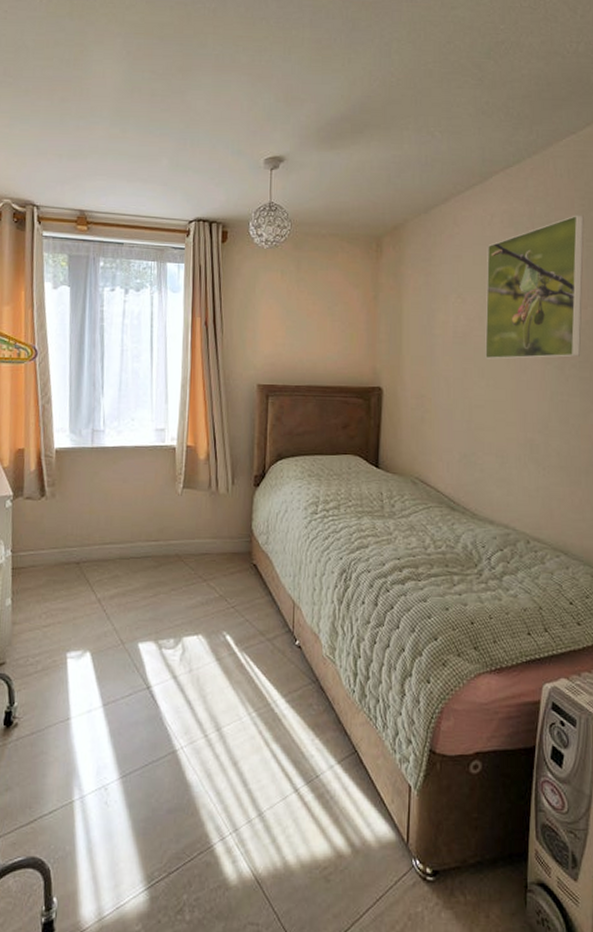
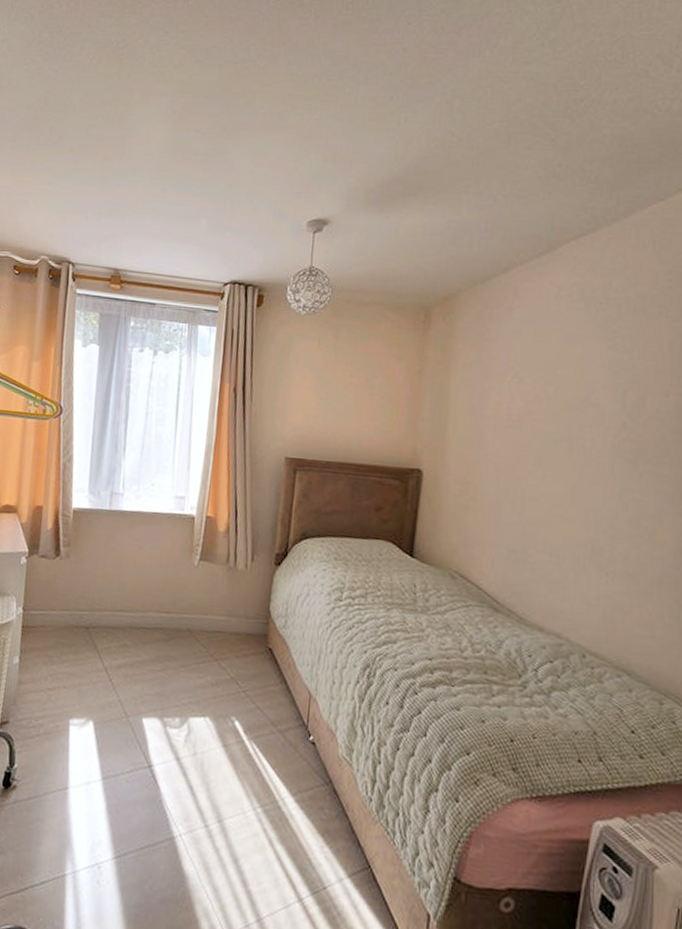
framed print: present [485,215,584,359] -> none [543,291,670,451]

